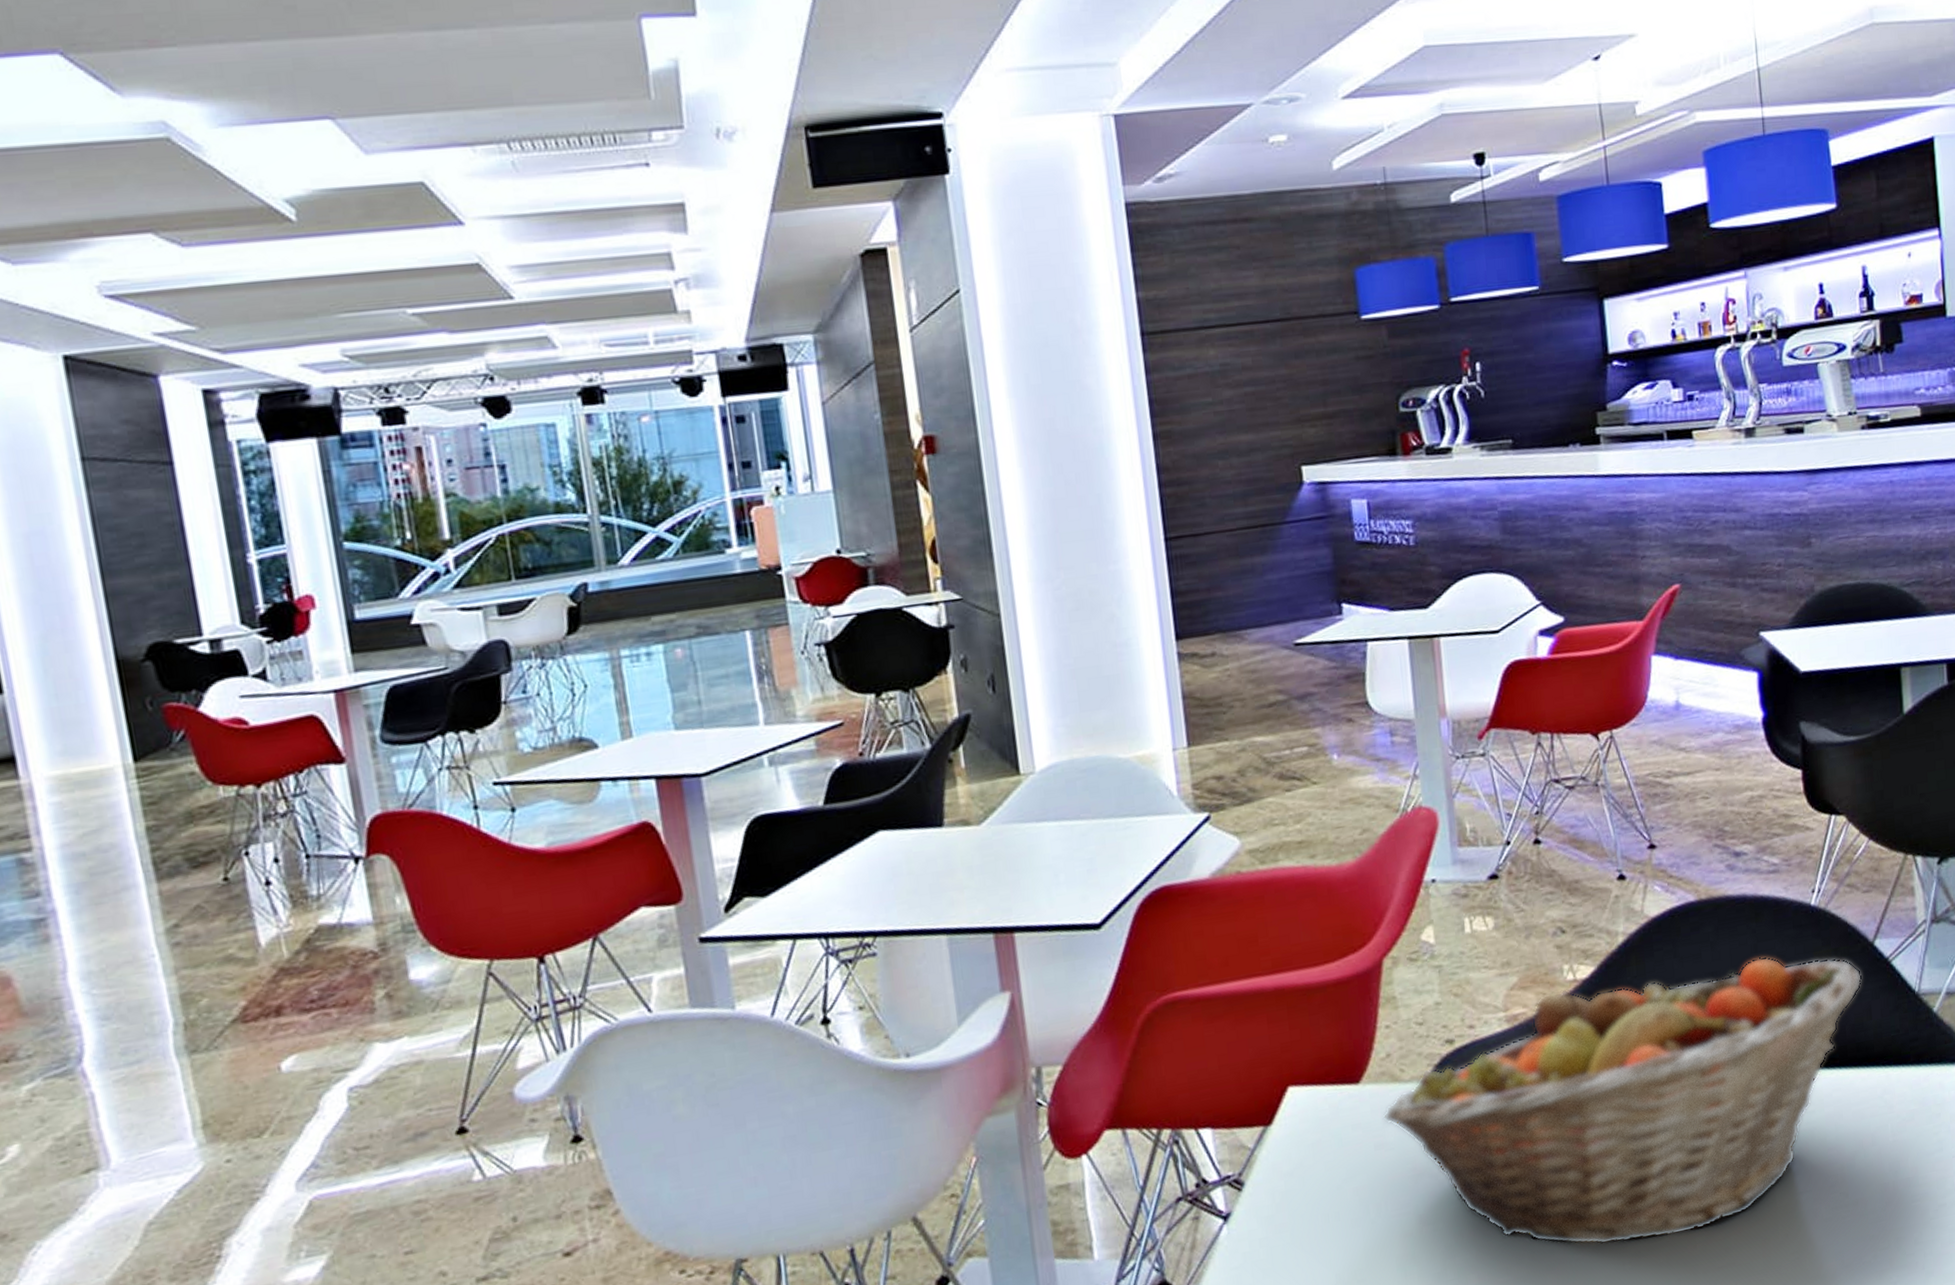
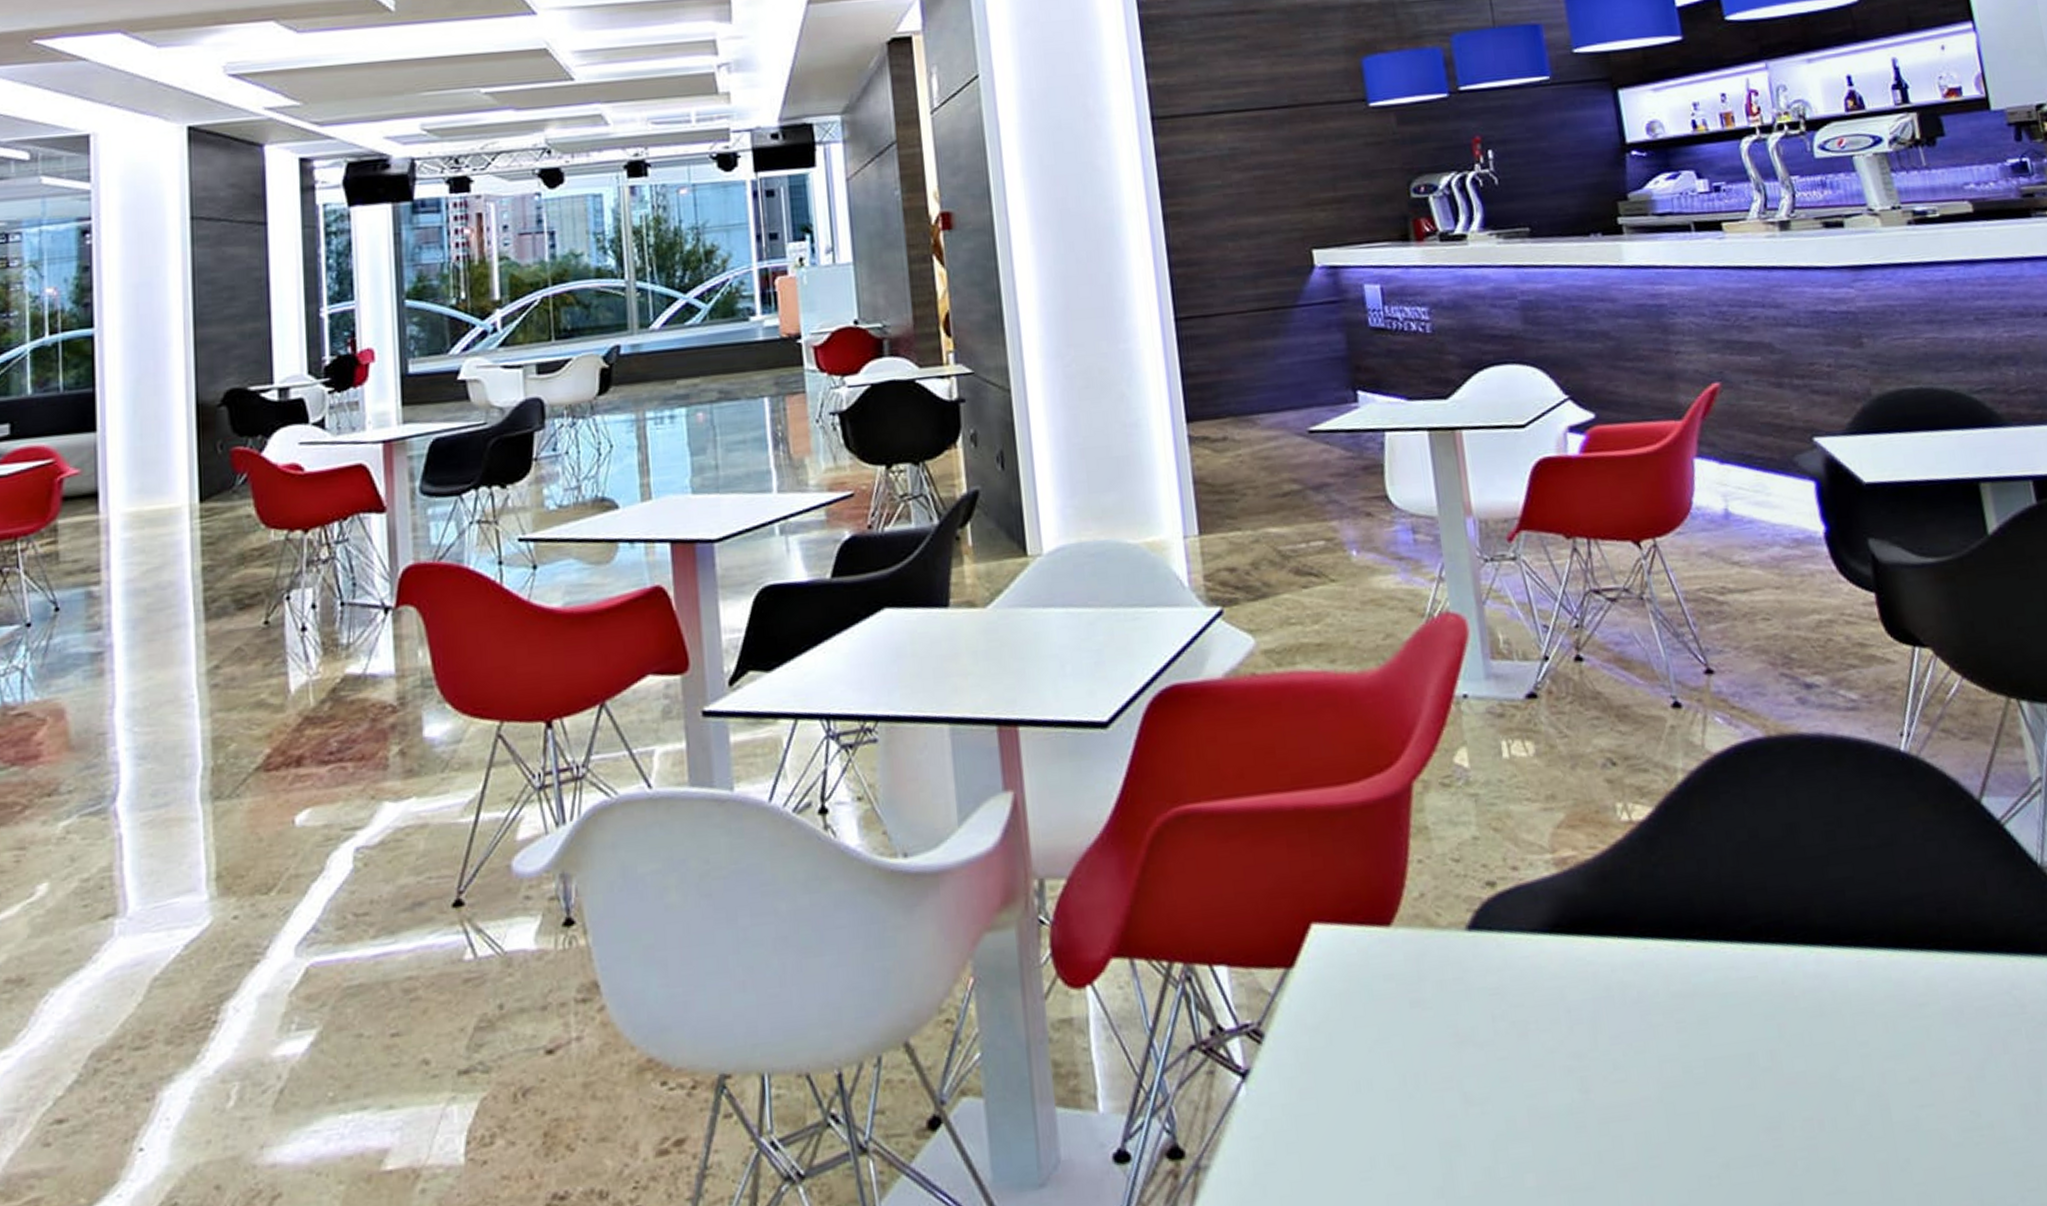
fruit basket: present [1383,956,1863,1246] -> none [1419,809,1971,1152]

